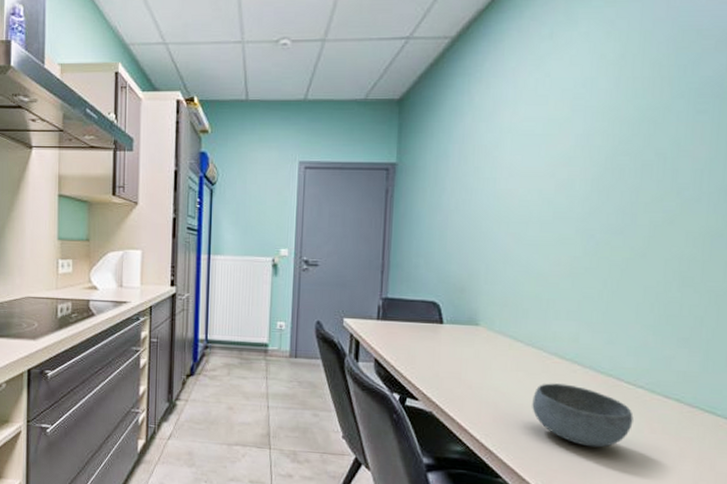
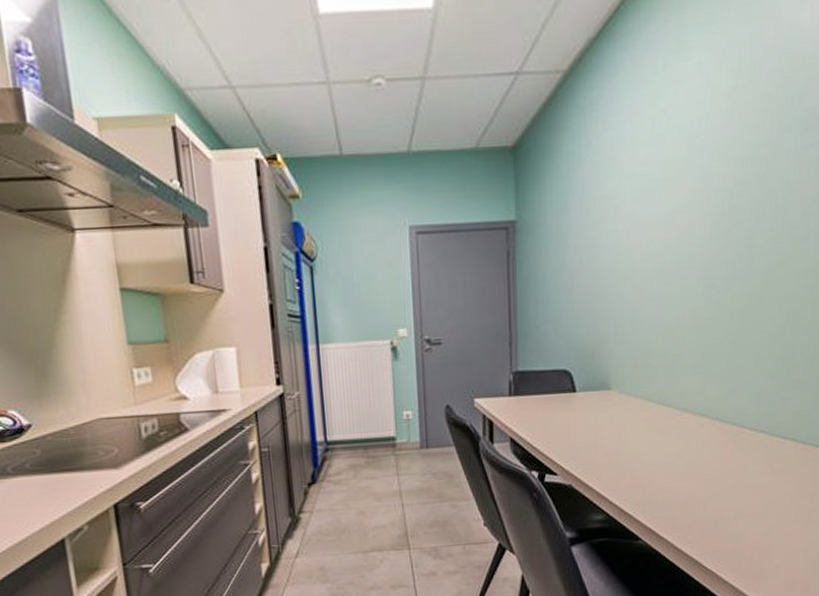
bowl: present [532,383,634,448] -> none [665,438,756,497]

